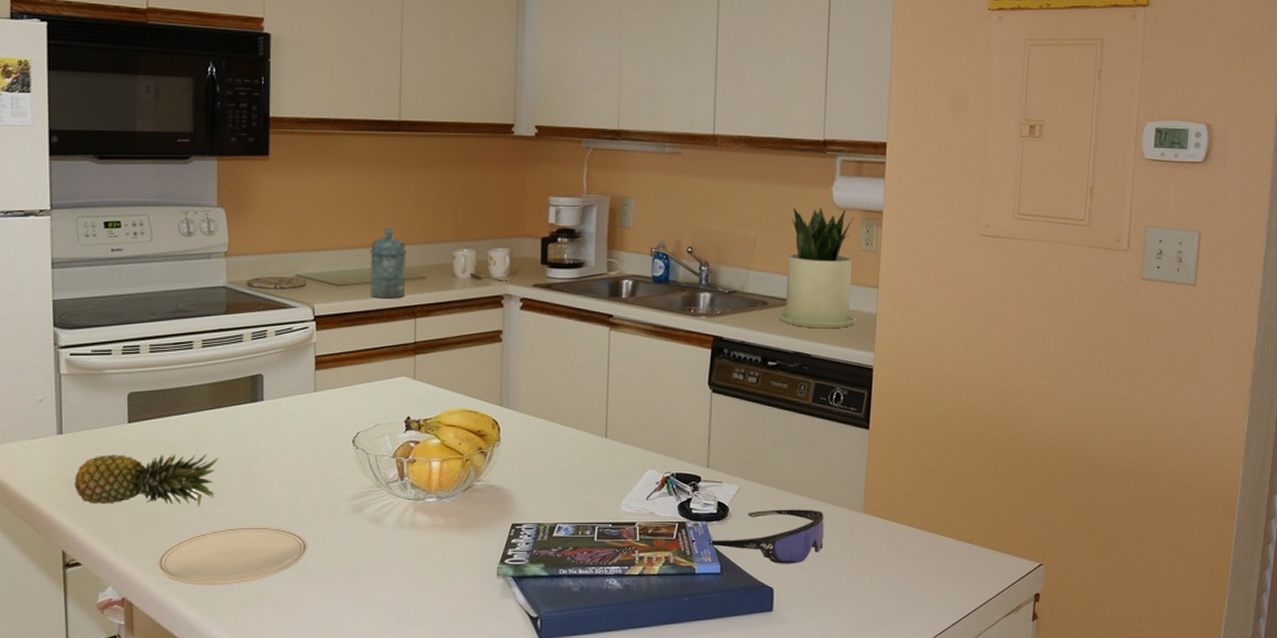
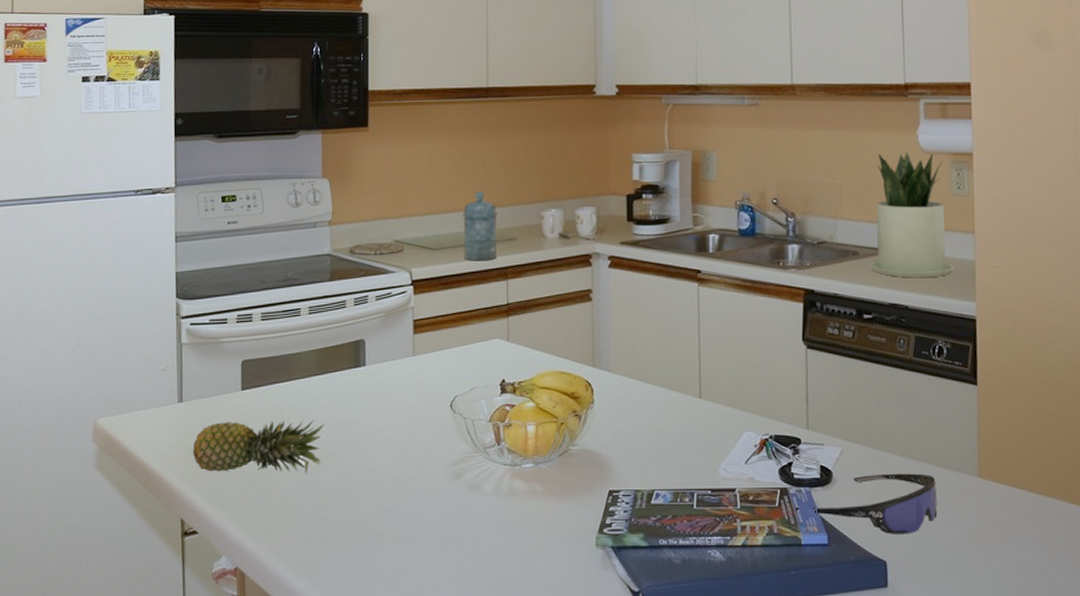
plate: present [157,525,308,586] -> none [267,493,409,555]

